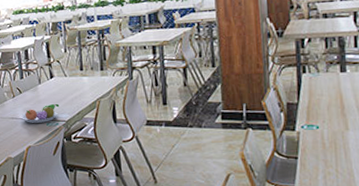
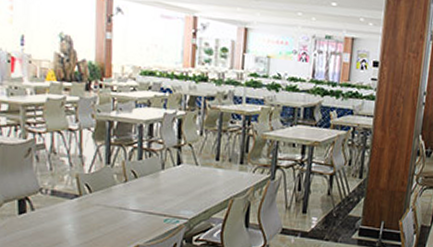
fruit bowl: present [20,103,60,123] -> none [131,196,184,218]

